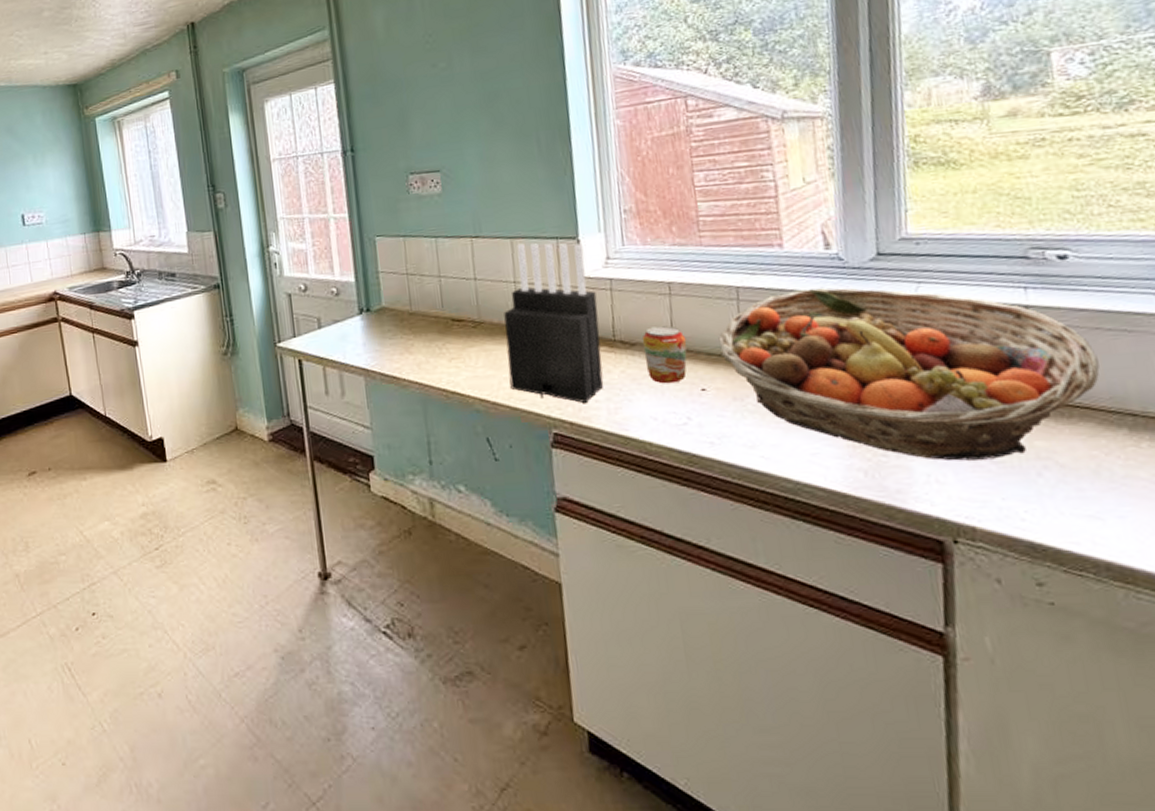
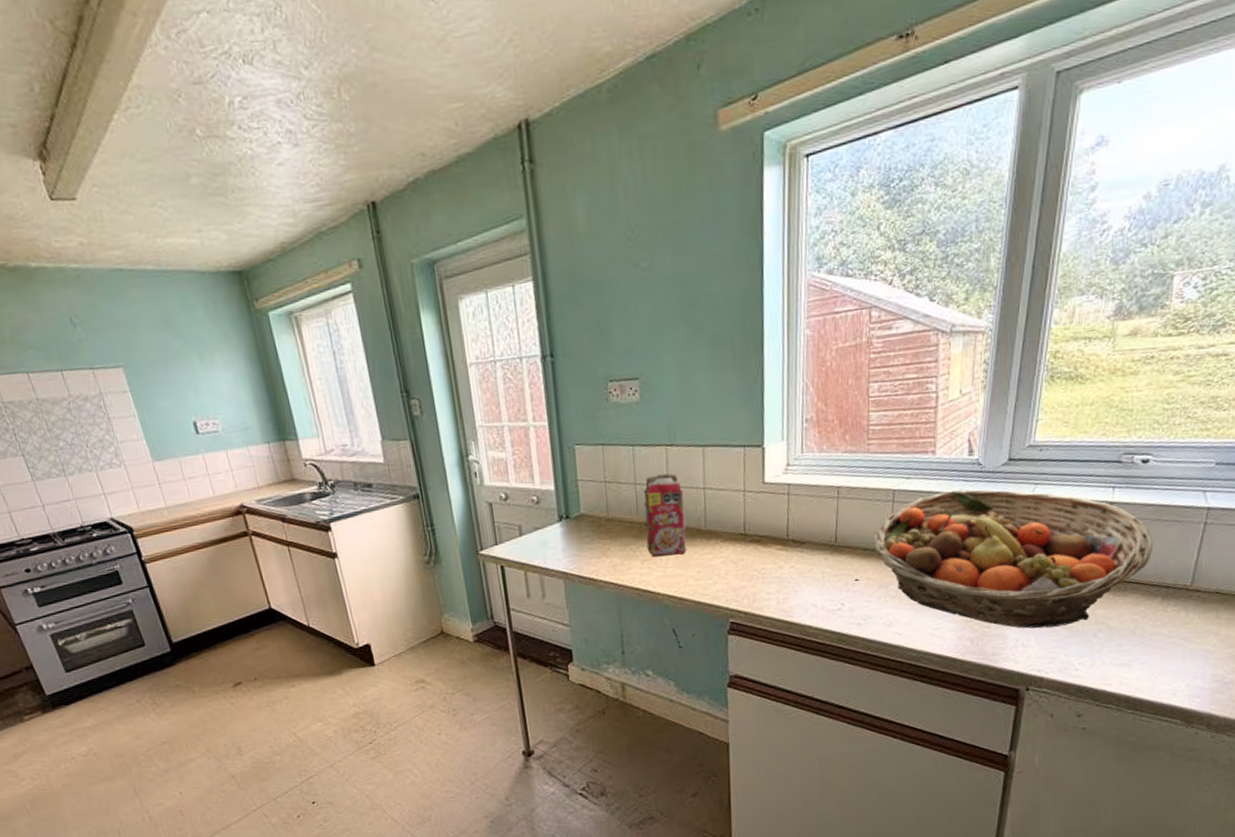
cereal box: none [448,266,499,356] -> present [643,473,687,558]
knife block: present [504,243,604,404] -> none [693,451,776,596]
beverage can: present [641,325,687,384] -> none [810,525,848,576]

